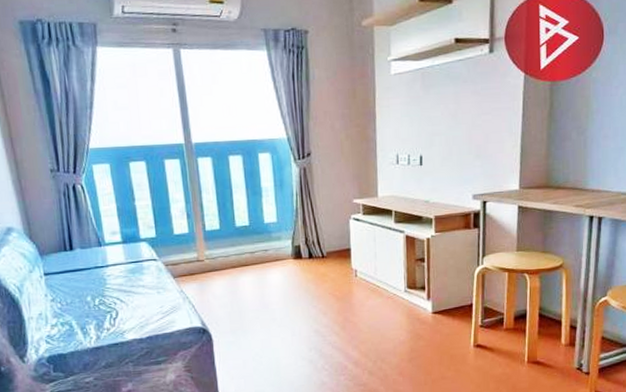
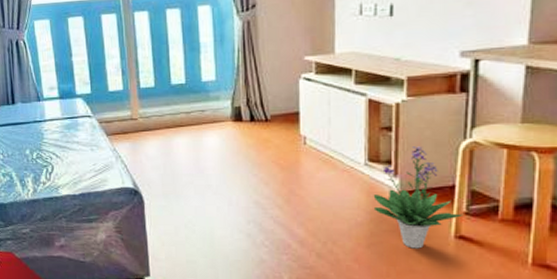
potted plant: none [412,273,480,359] -> present [373,146,464,249]

